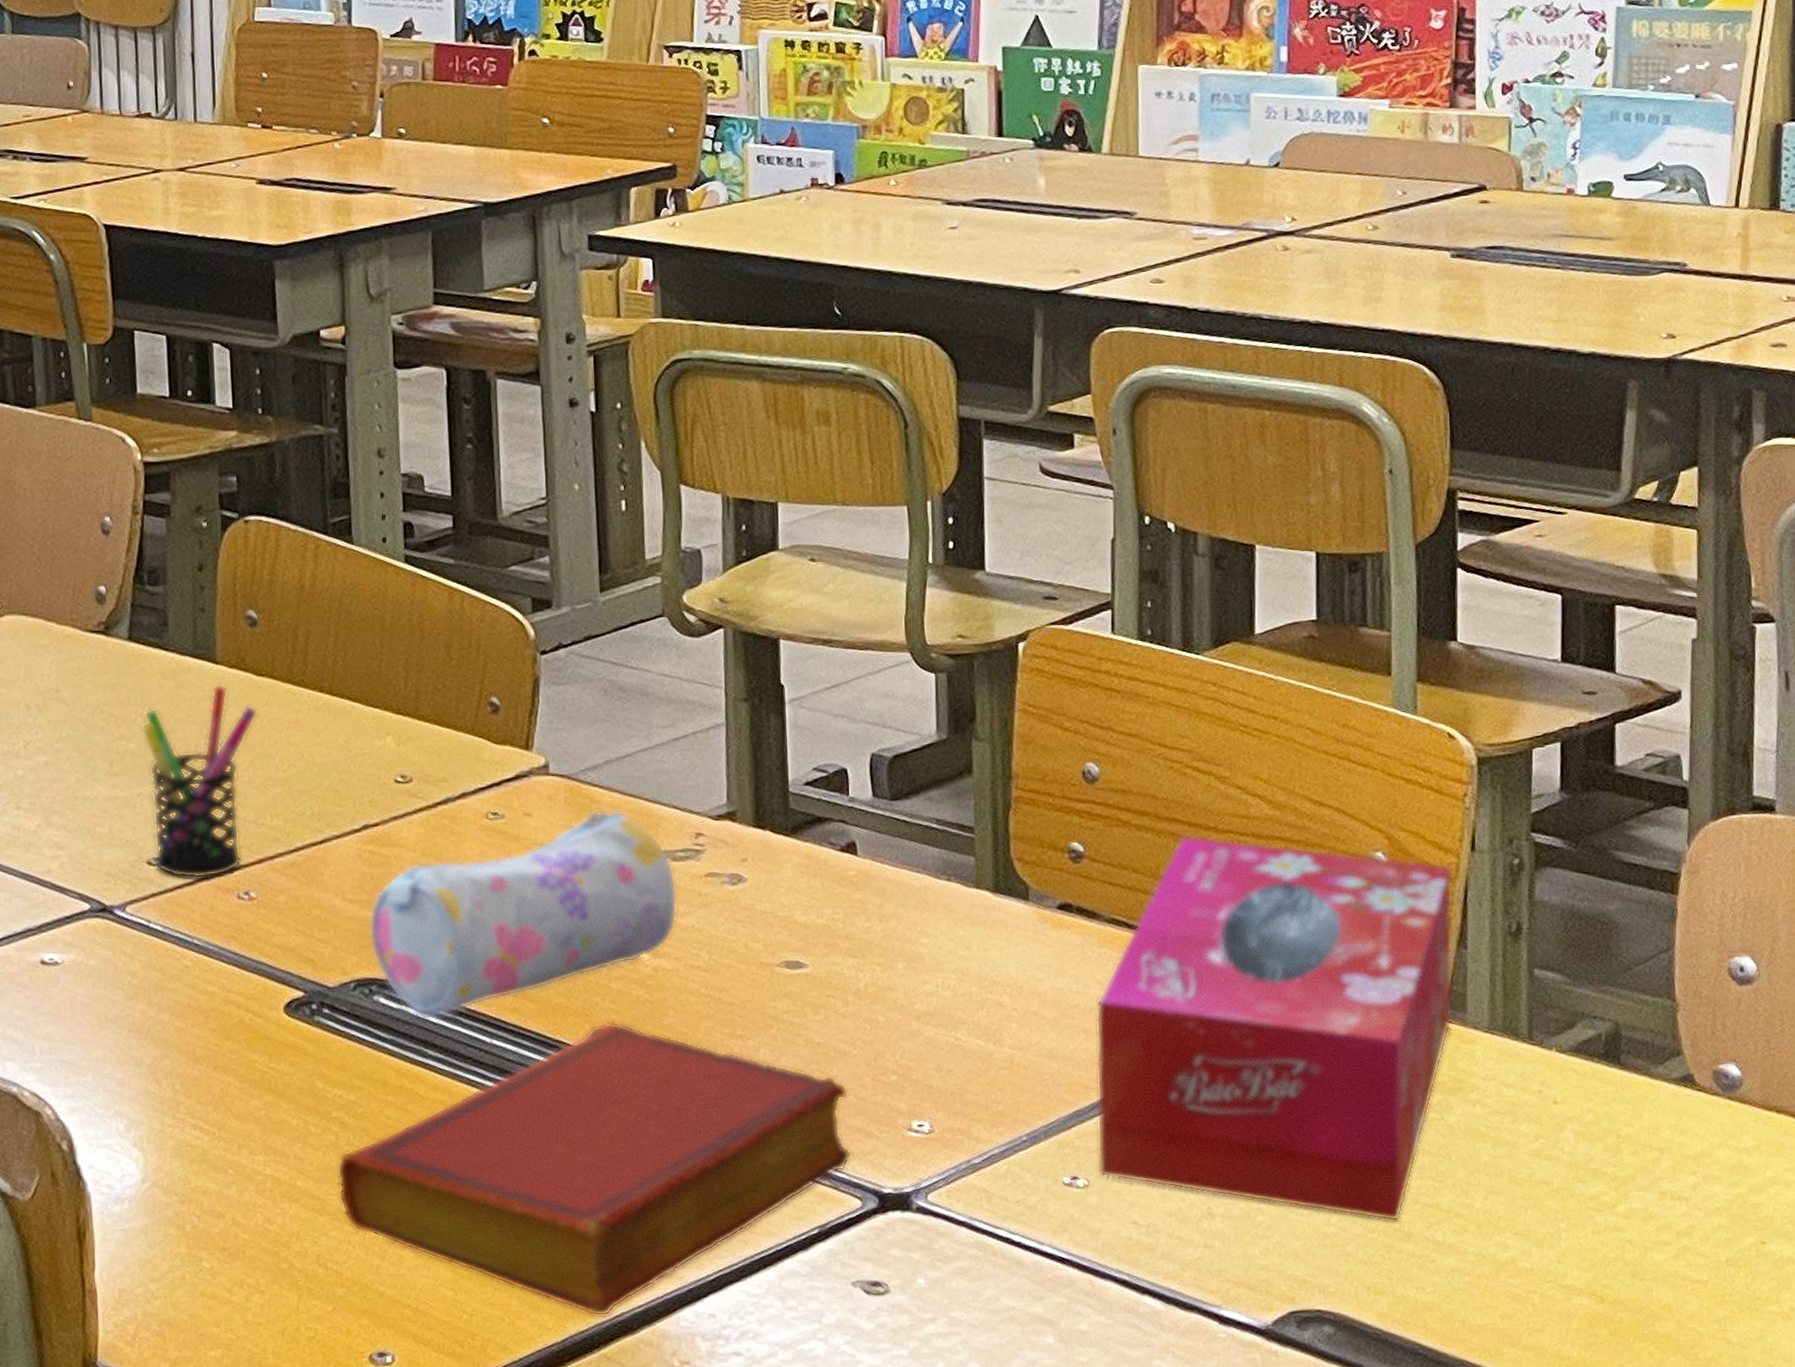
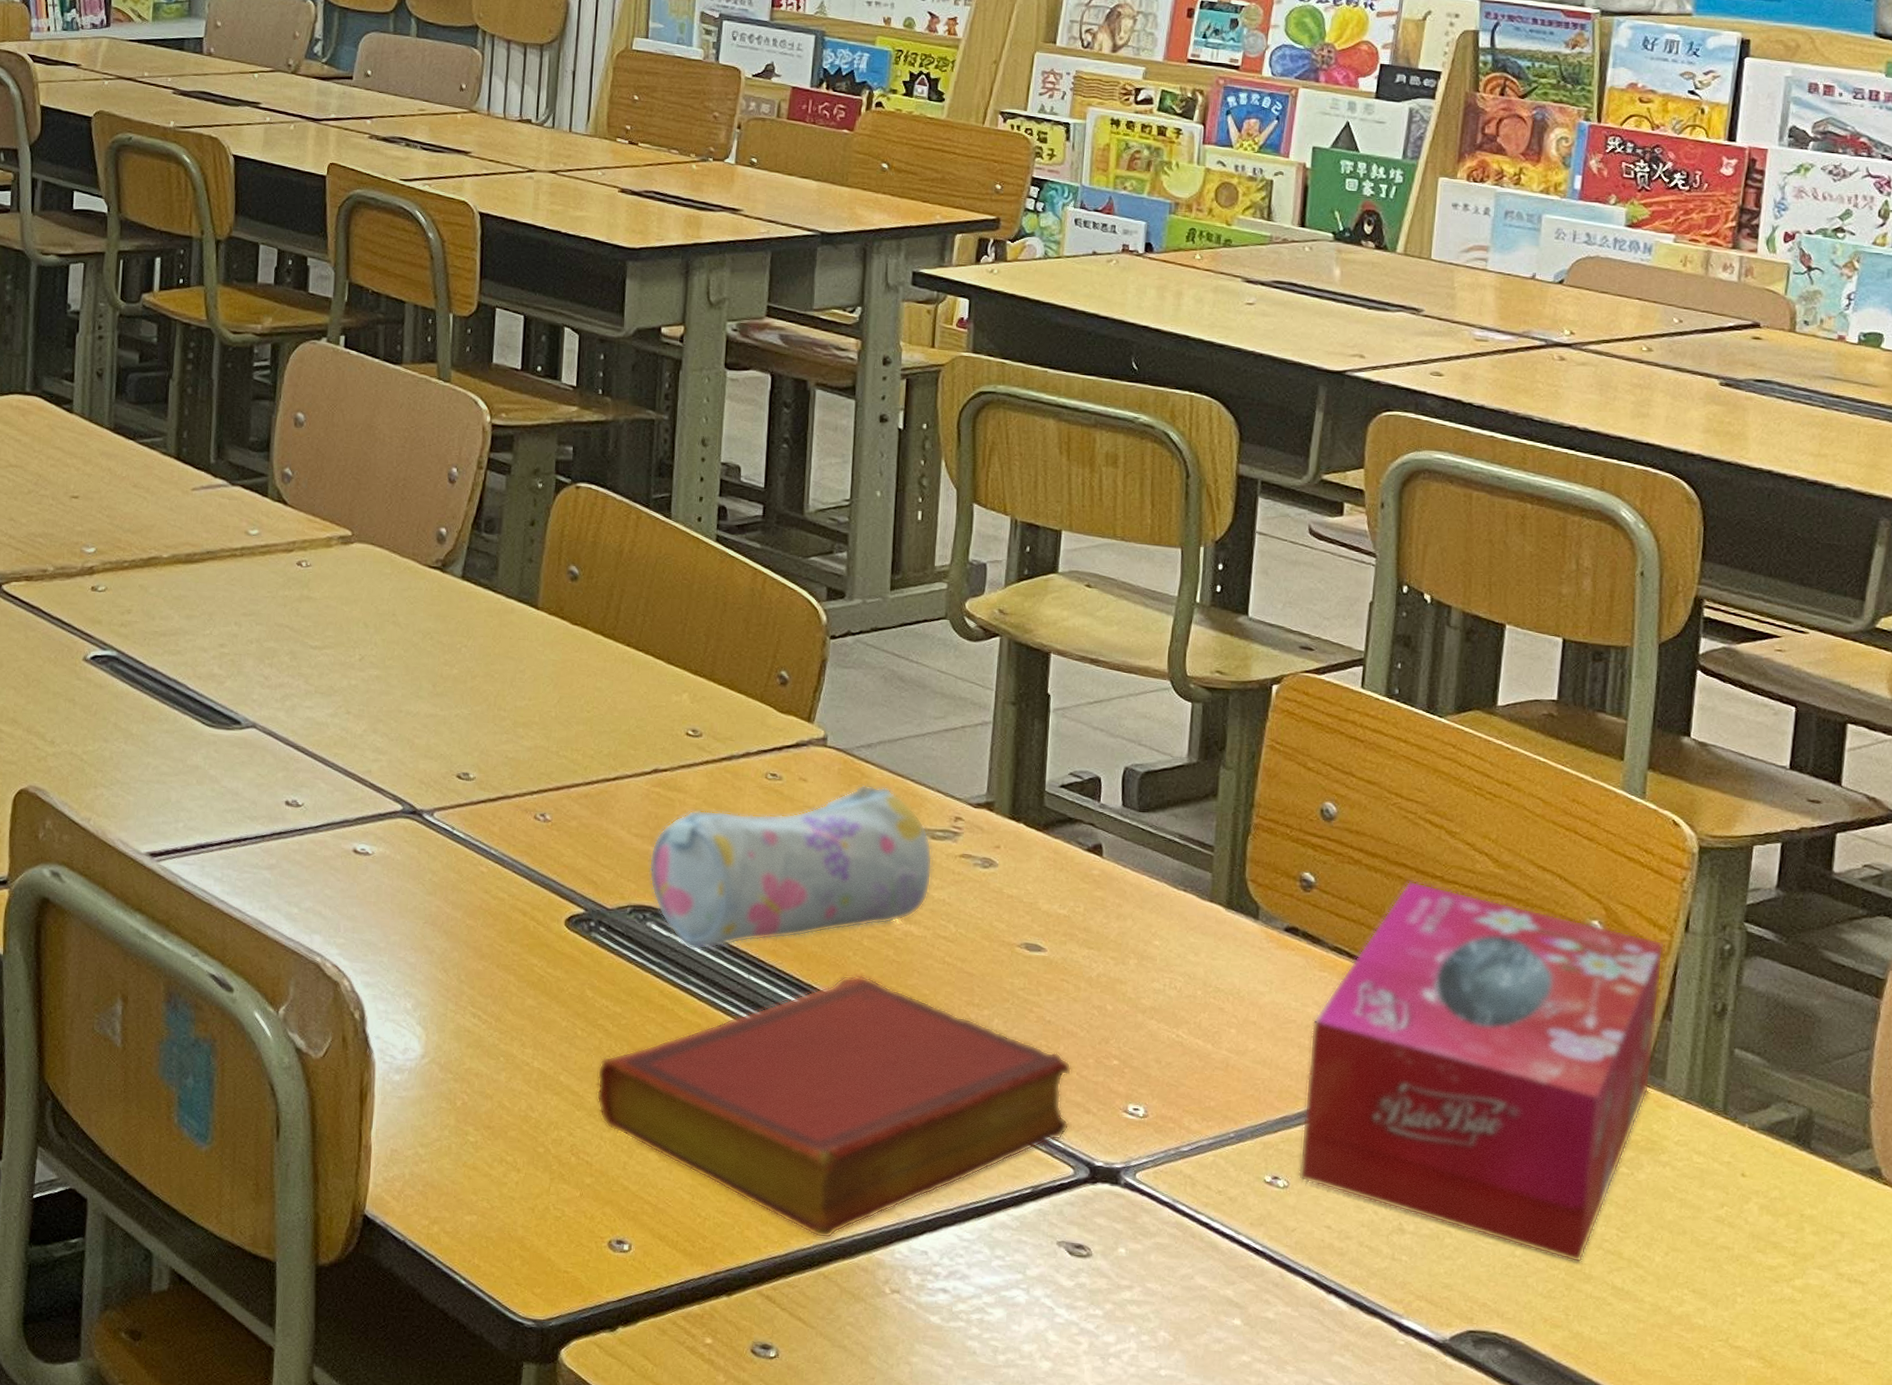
pen holder: present [141,684,258,879] -> none [463,627,570,797]

